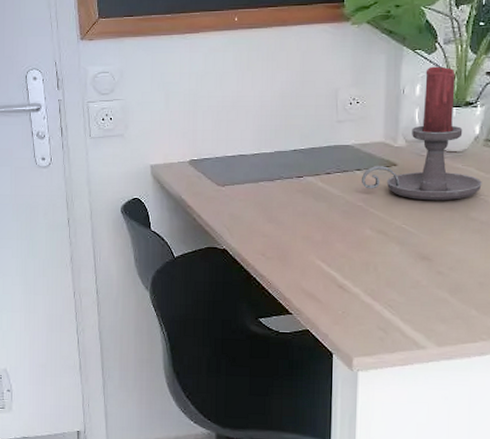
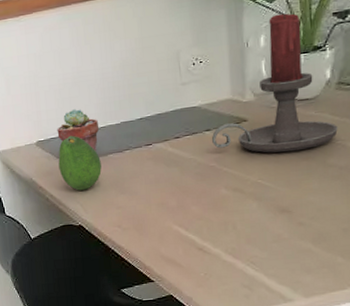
fruit: none [209,158,251,214] -> present [58,135,102,191]
potted succulent: none [211,132,253,177] -> present [57,108,100,152]

